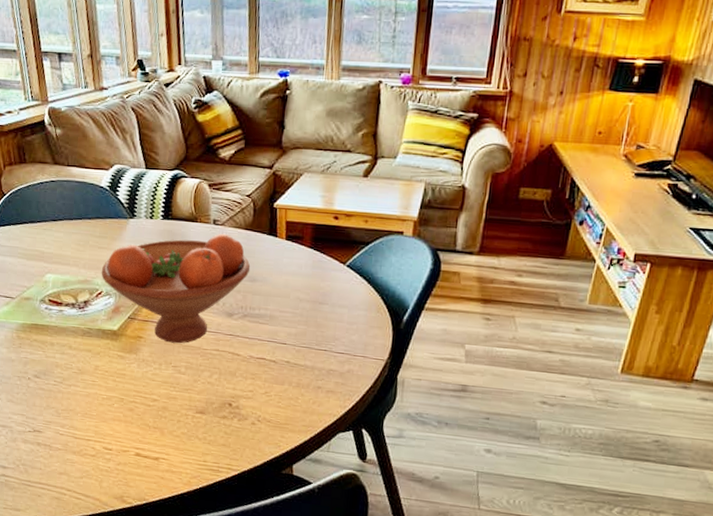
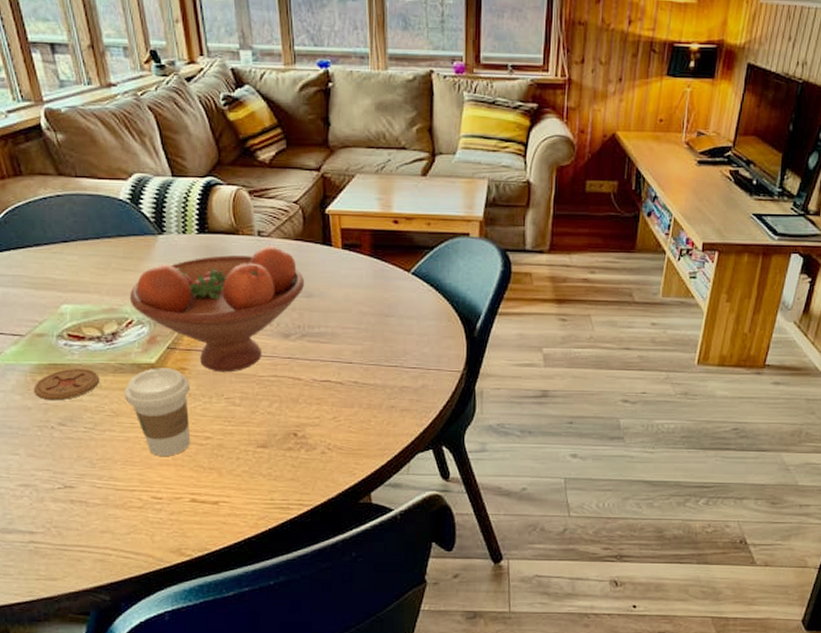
coaster: none [17,329,71,356] -> present [33,368,100,401]
coffee cup: none [89,334,144,413] -> present [124,367,190,456]

